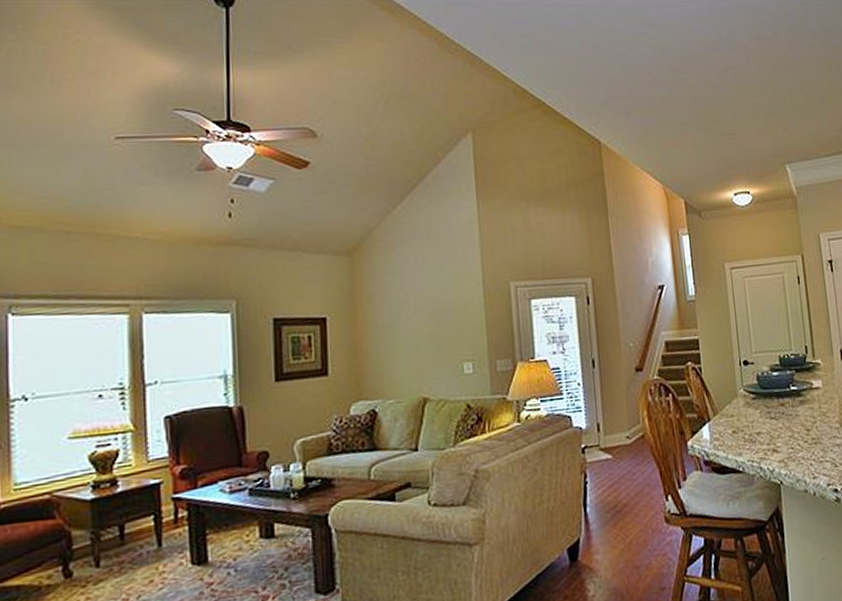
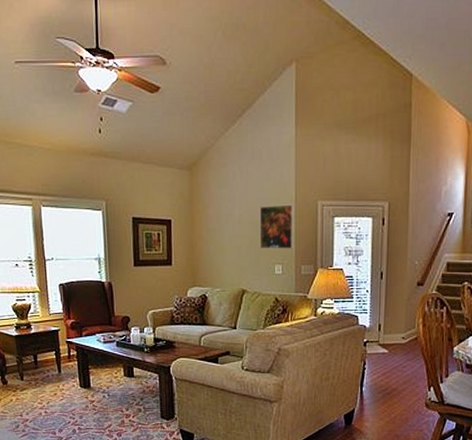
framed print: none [439,288,486,345] -> present [259,204,295,249]

